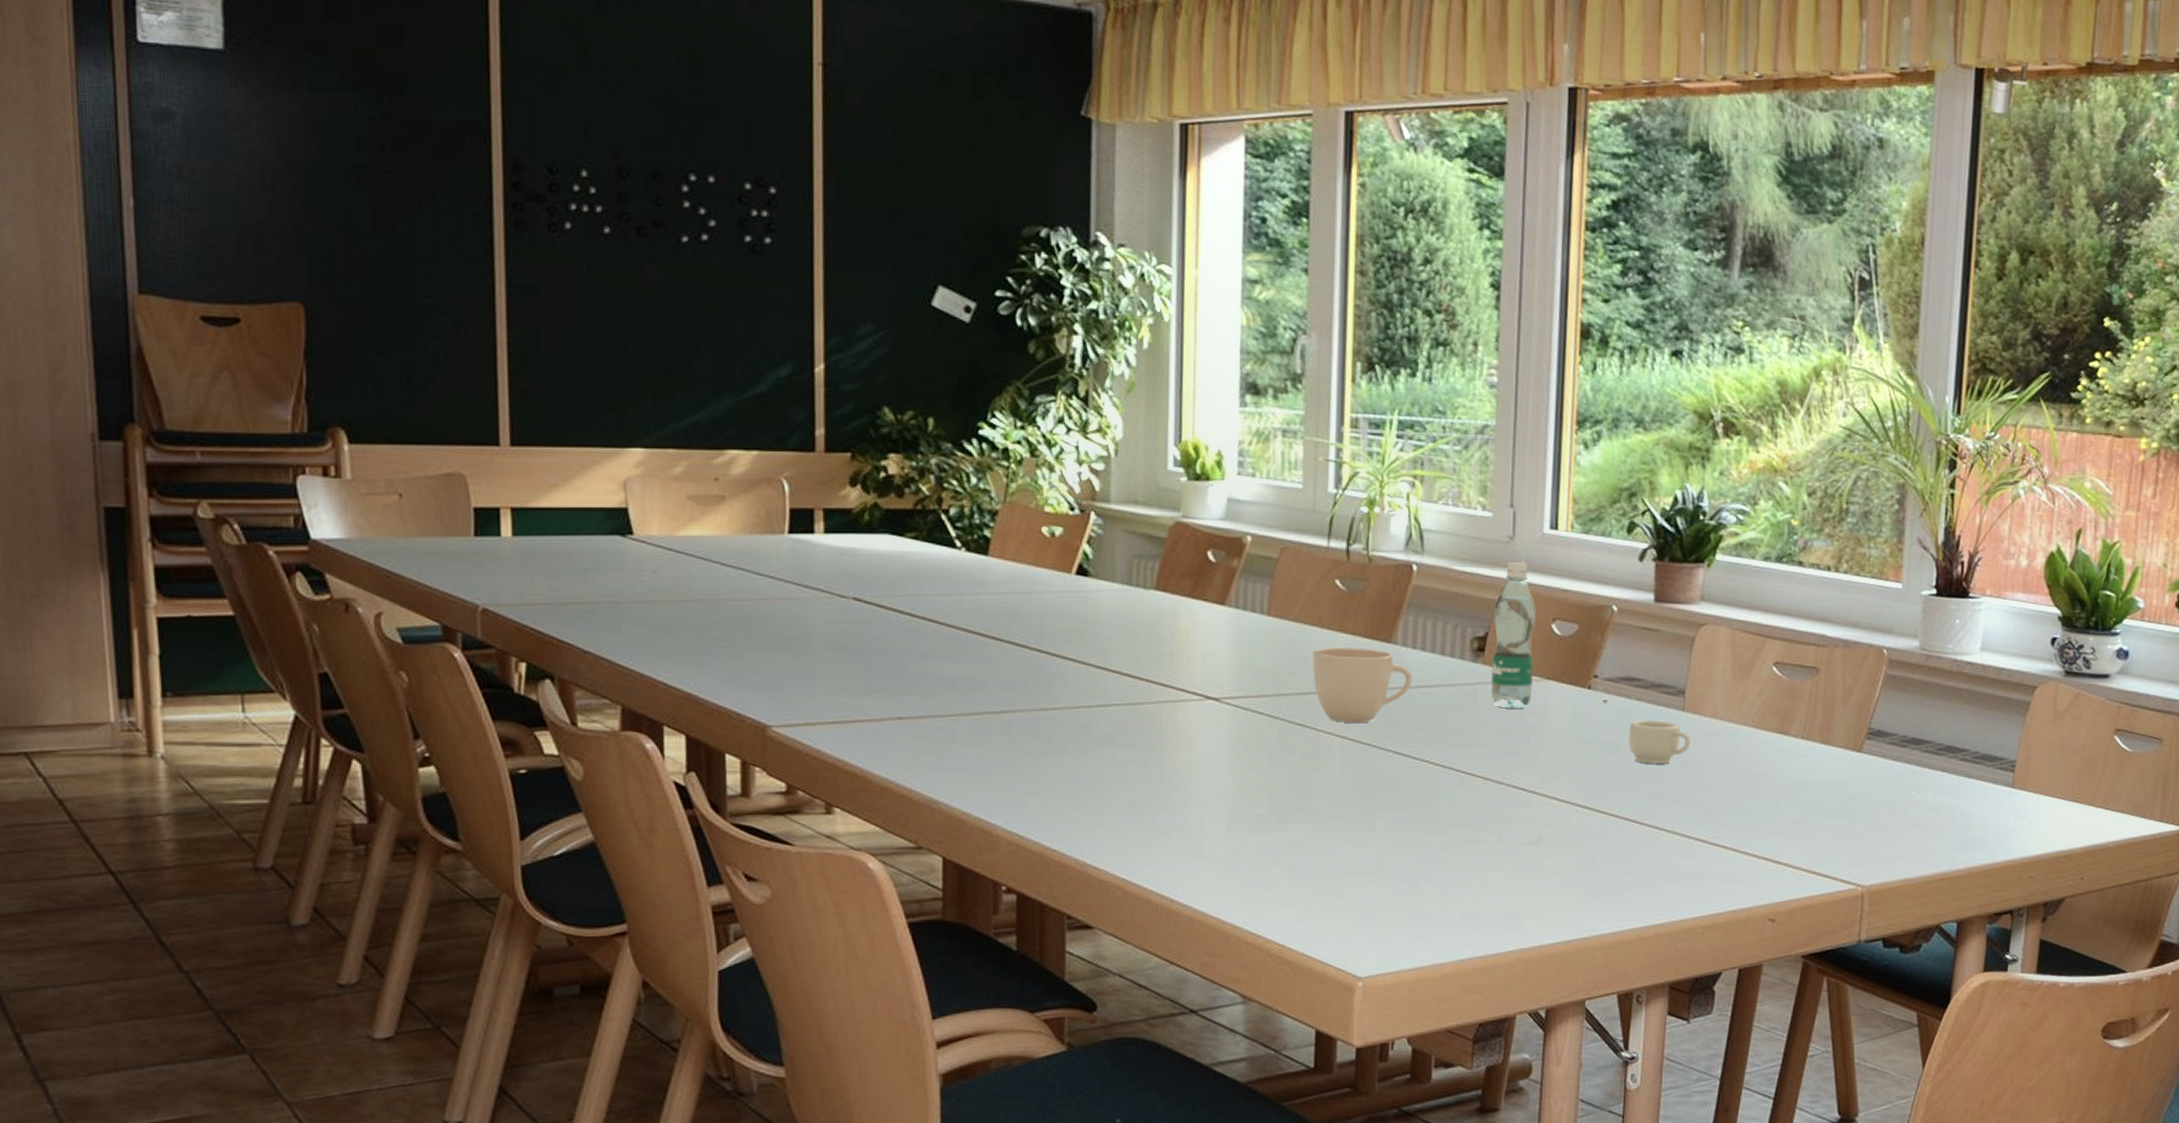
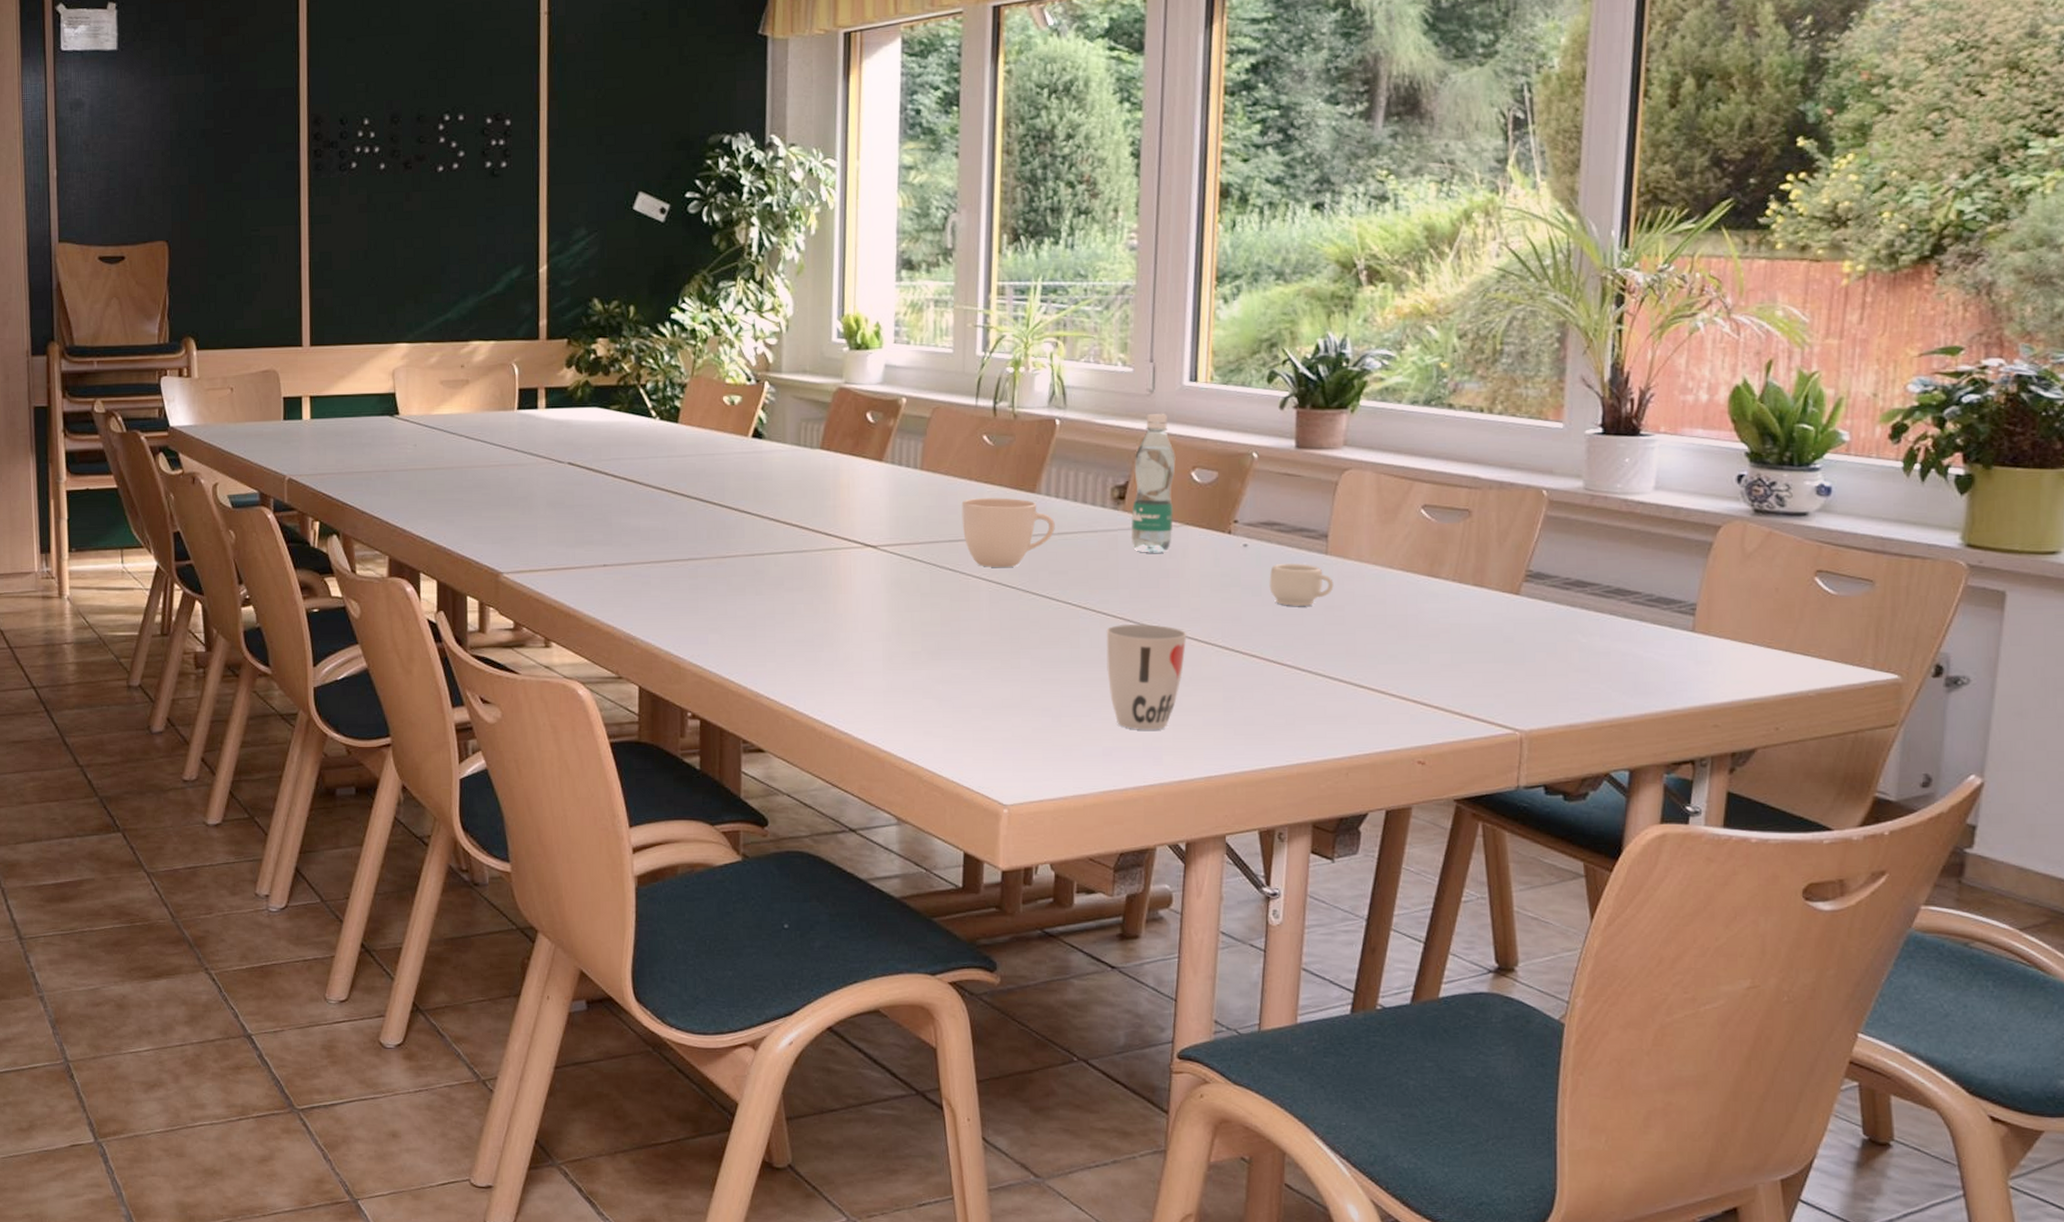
cup: none [1465,782,1547,894] -> present [1106,623,1187,730]

